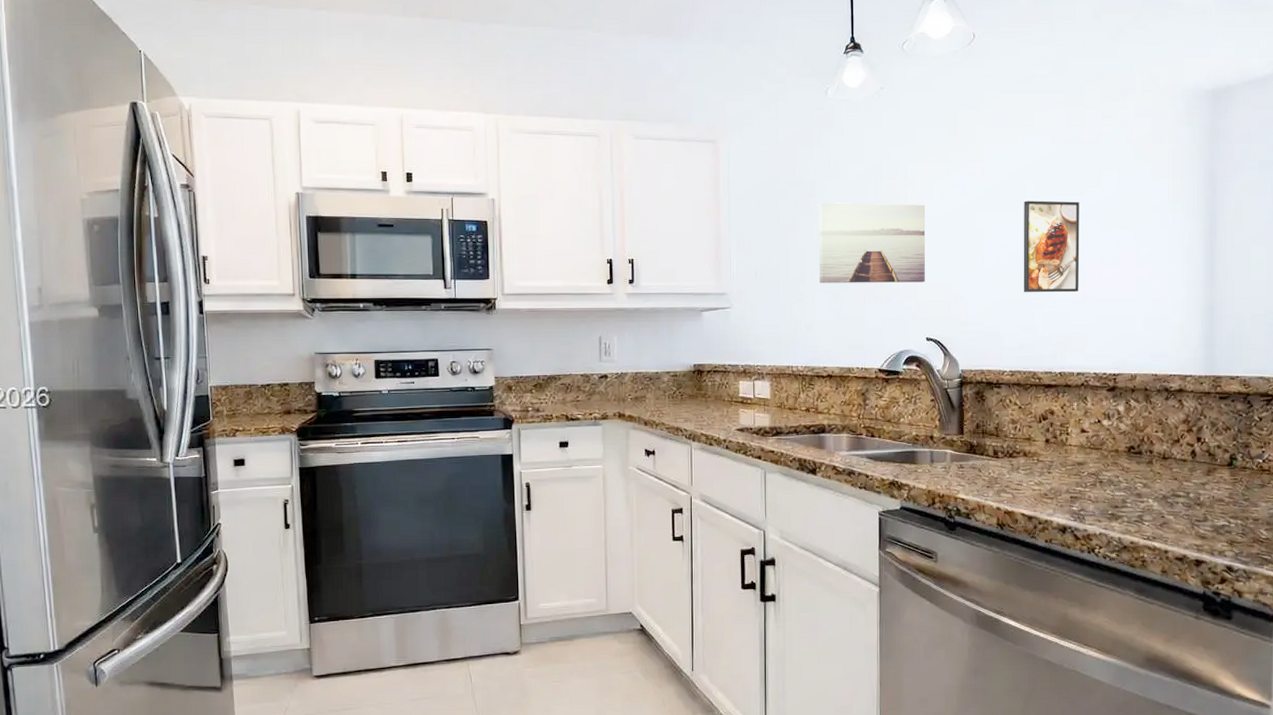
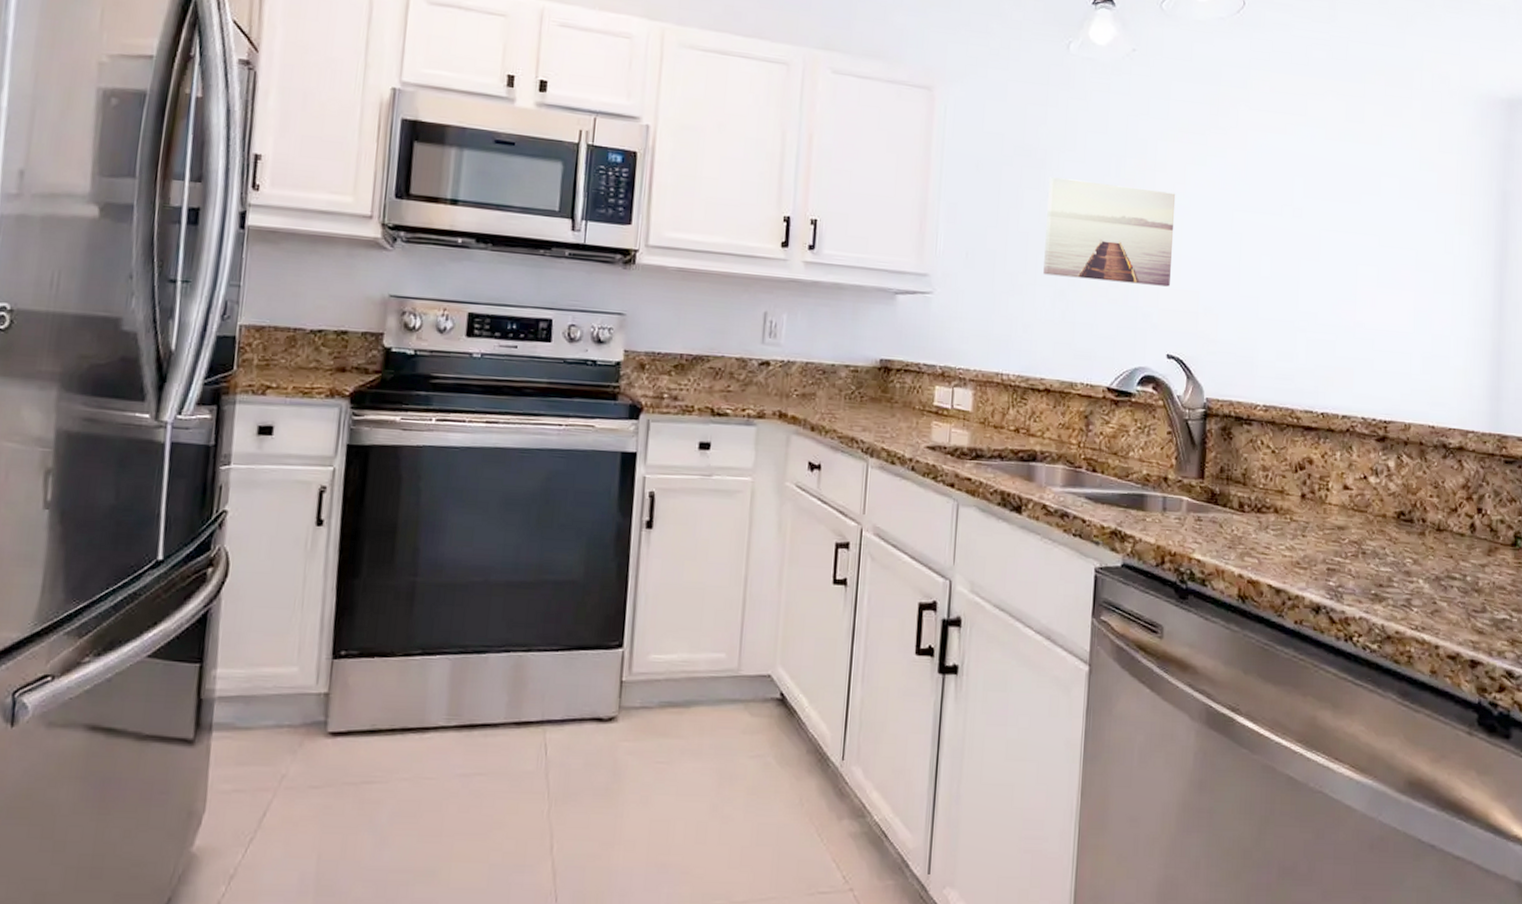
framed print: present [1023,200,1080,293] -> none [1284,202,1354,318]

